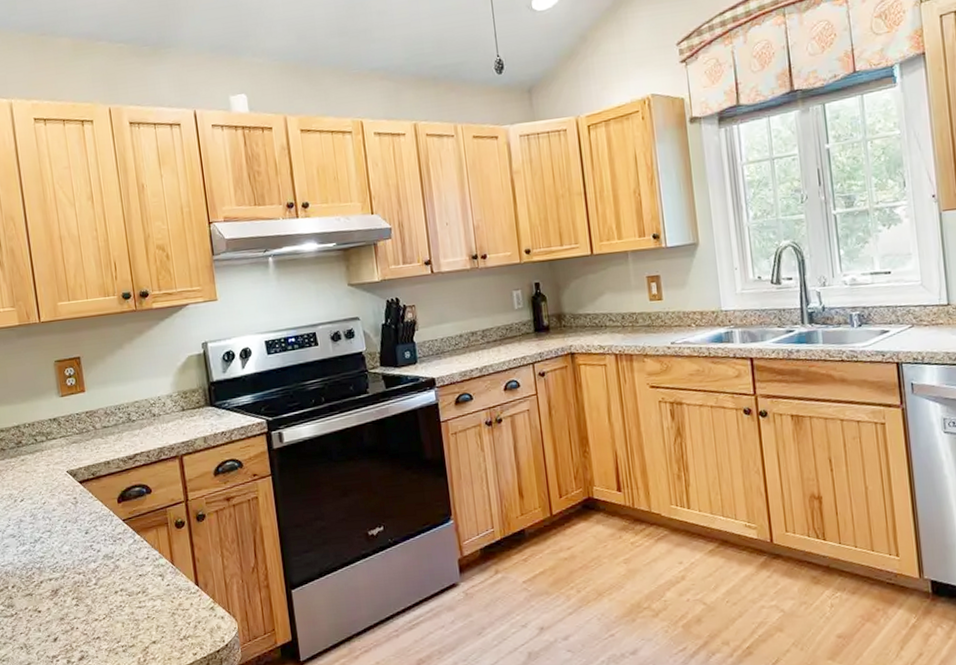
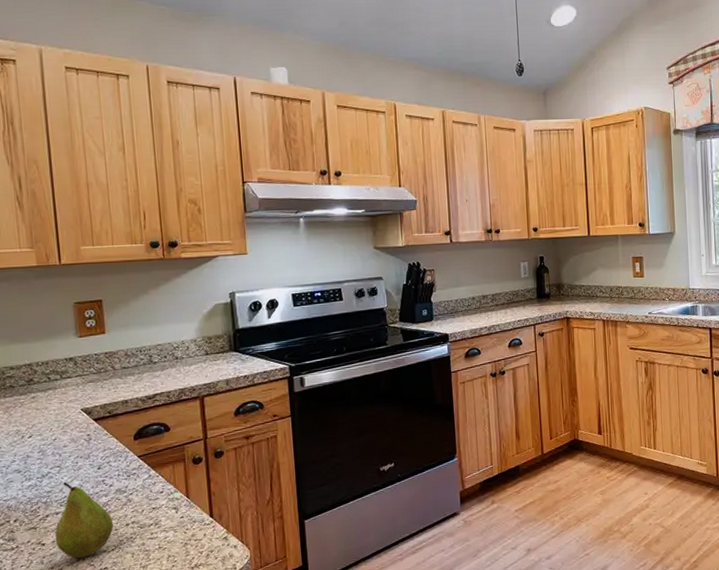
fruit: none [49,547,104,626] -> present [55,482,114,558]

